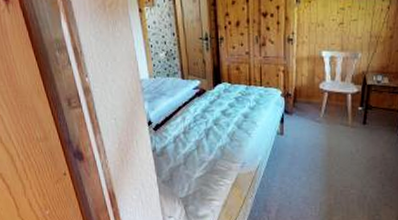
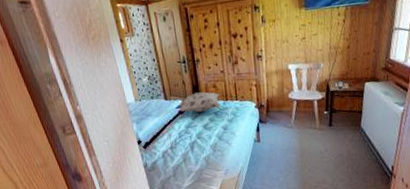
decorative pillow: none [195,73,244,96] -> present [178,91,222,113]

